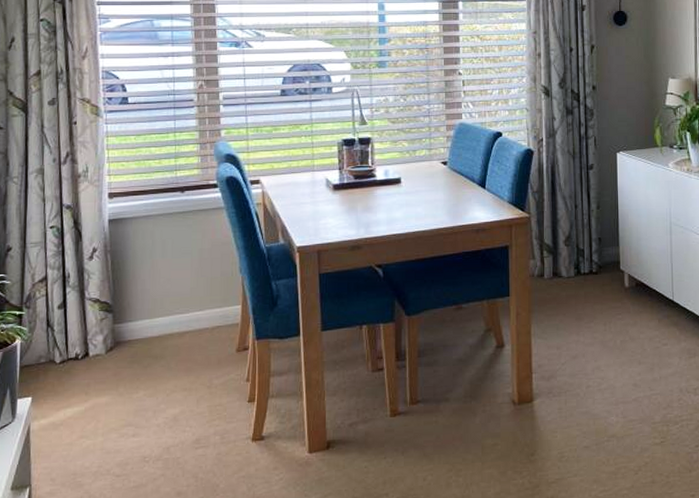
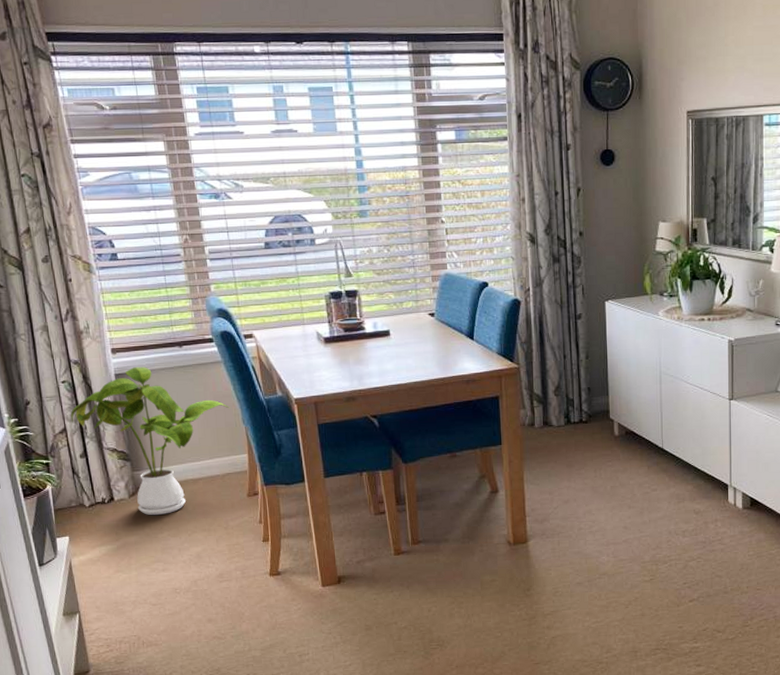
house plant: none [53,212,228,373] -> present [70,367,231,515]

